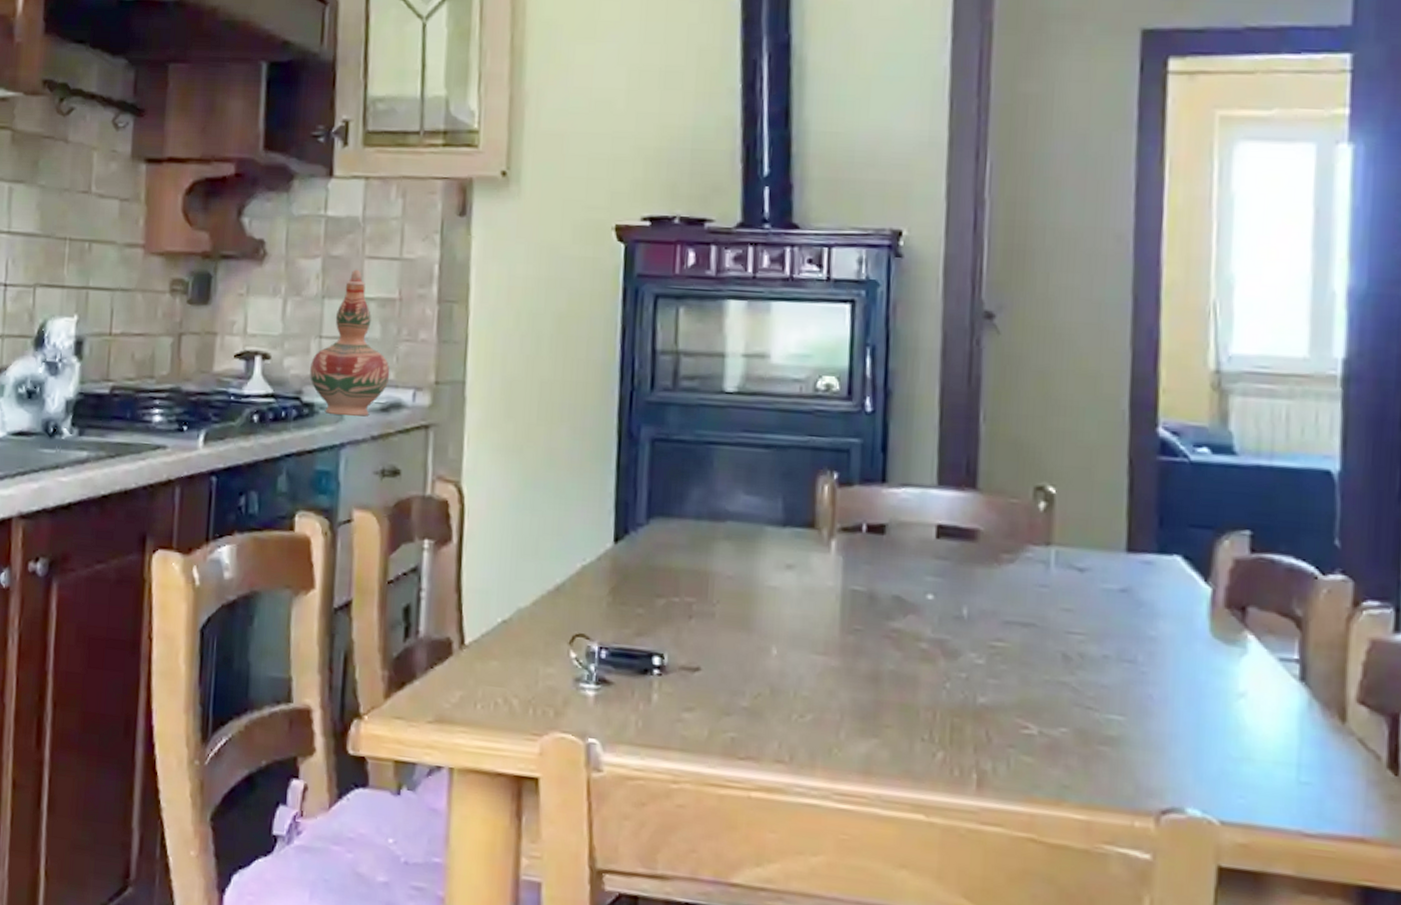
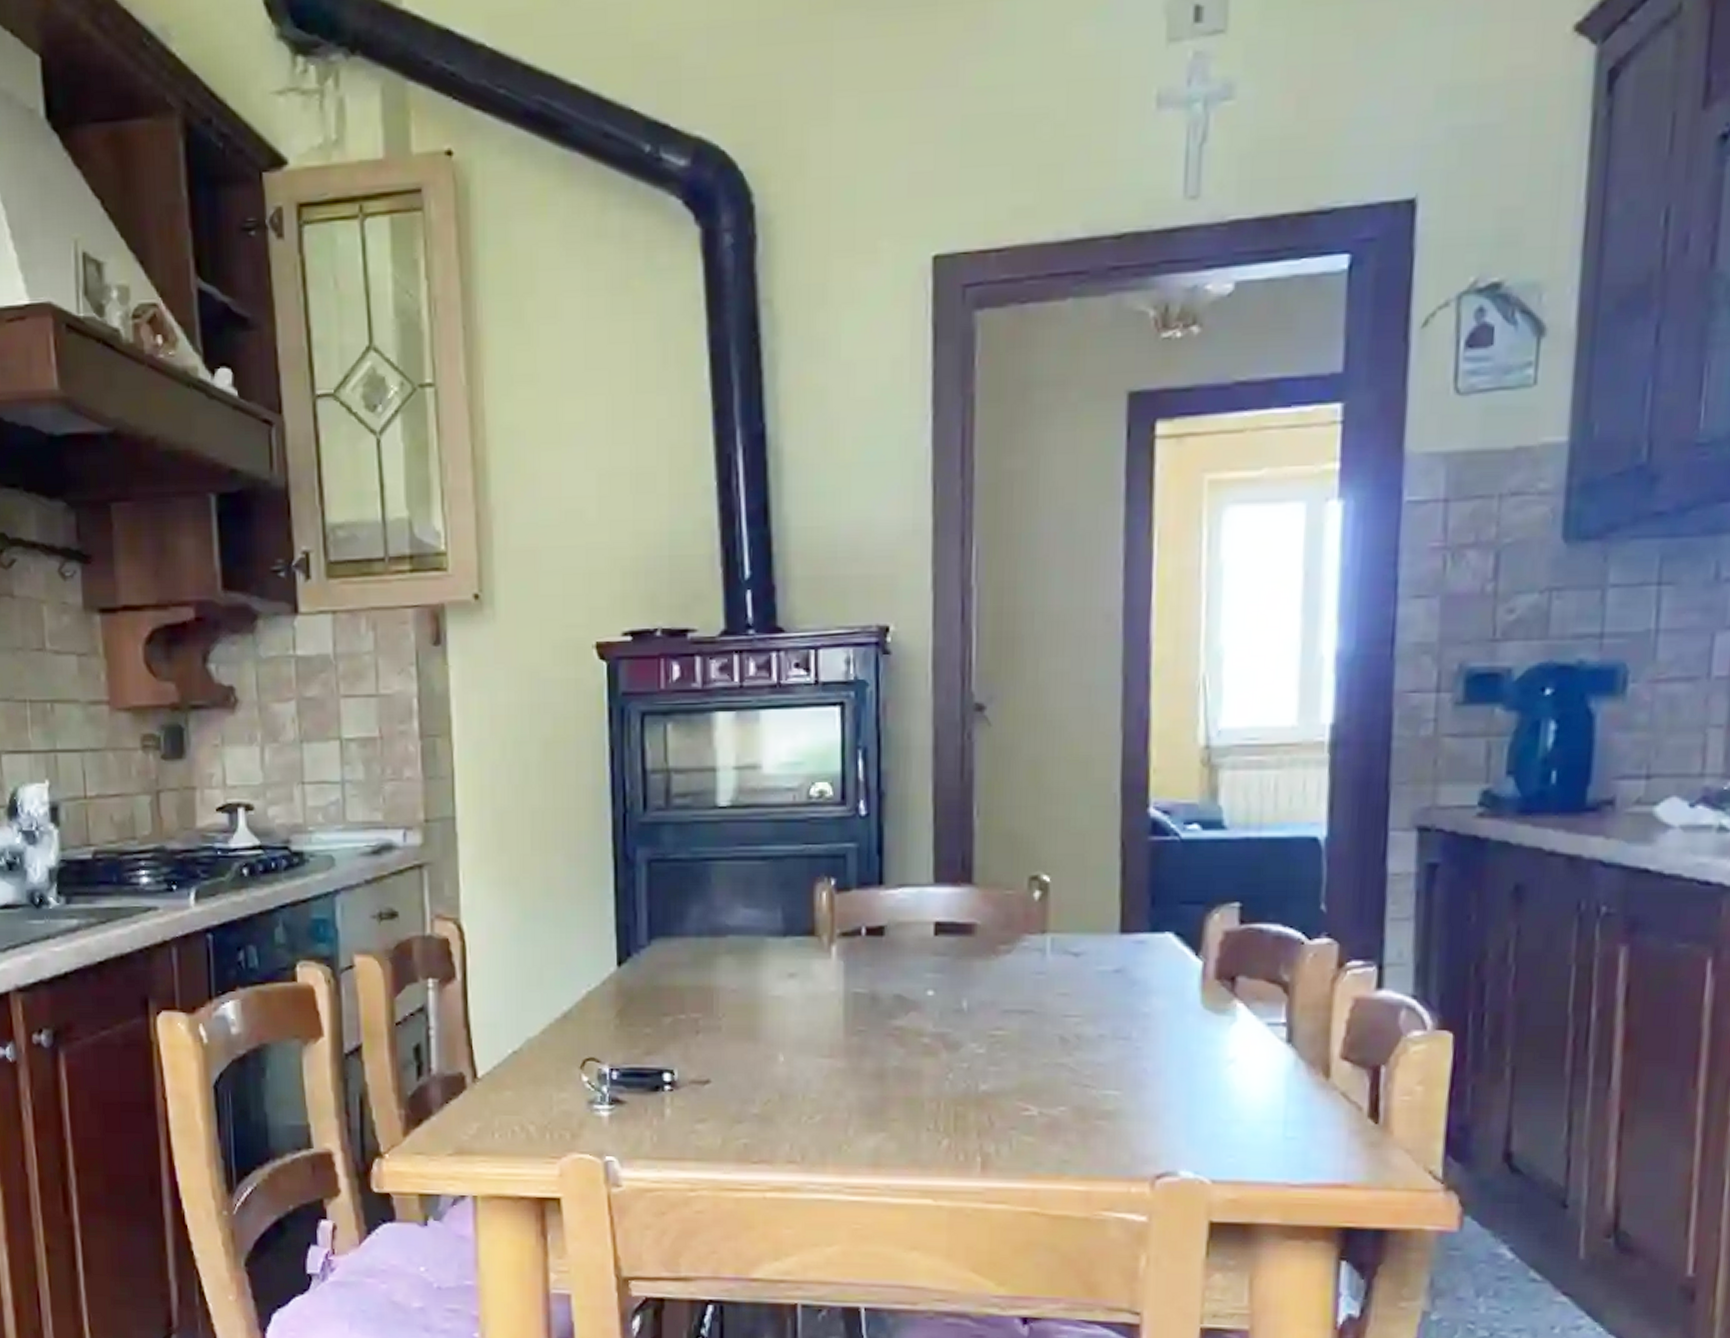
decorative vase: present [310,269,390,416] -> none [296,709,378,861]

